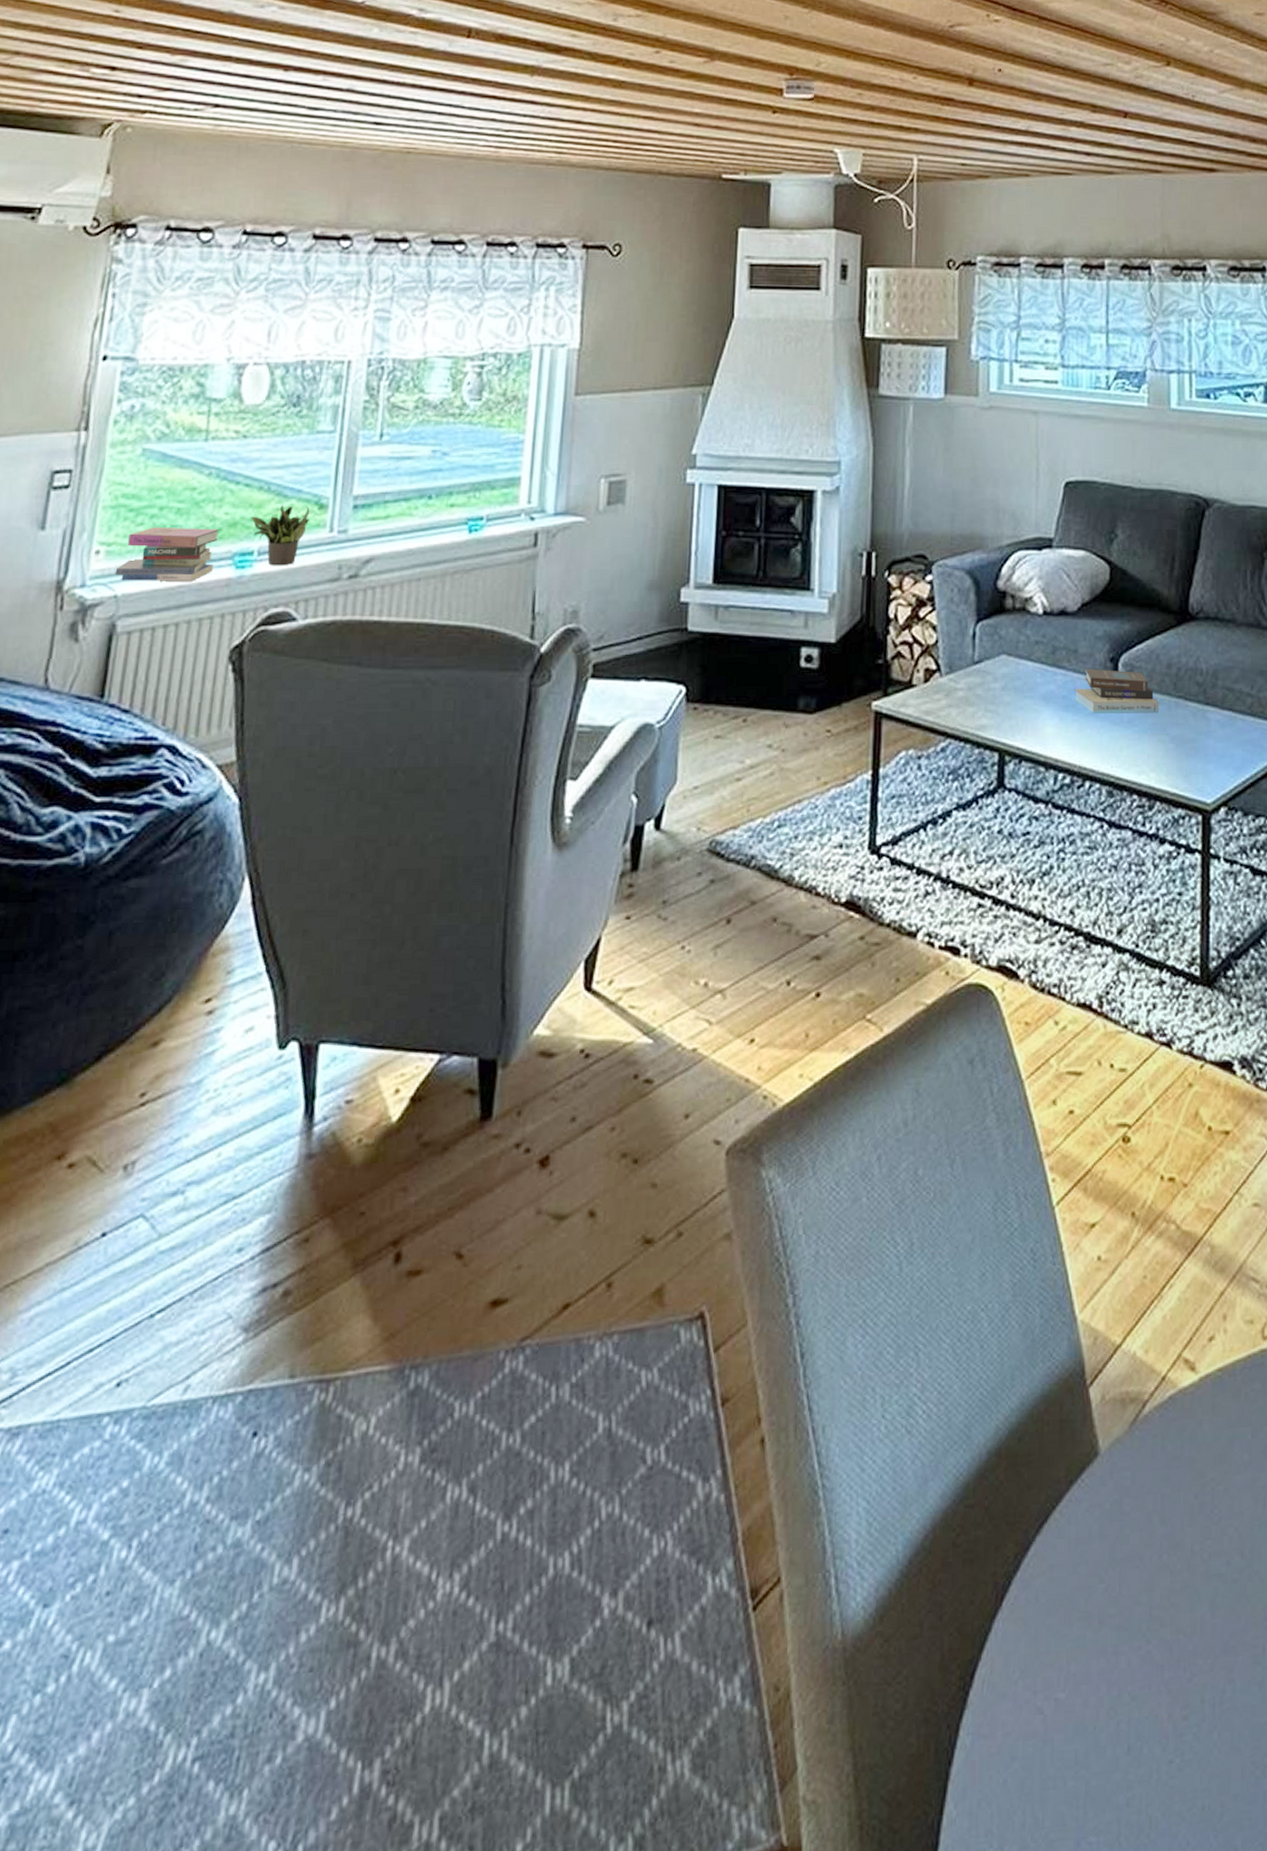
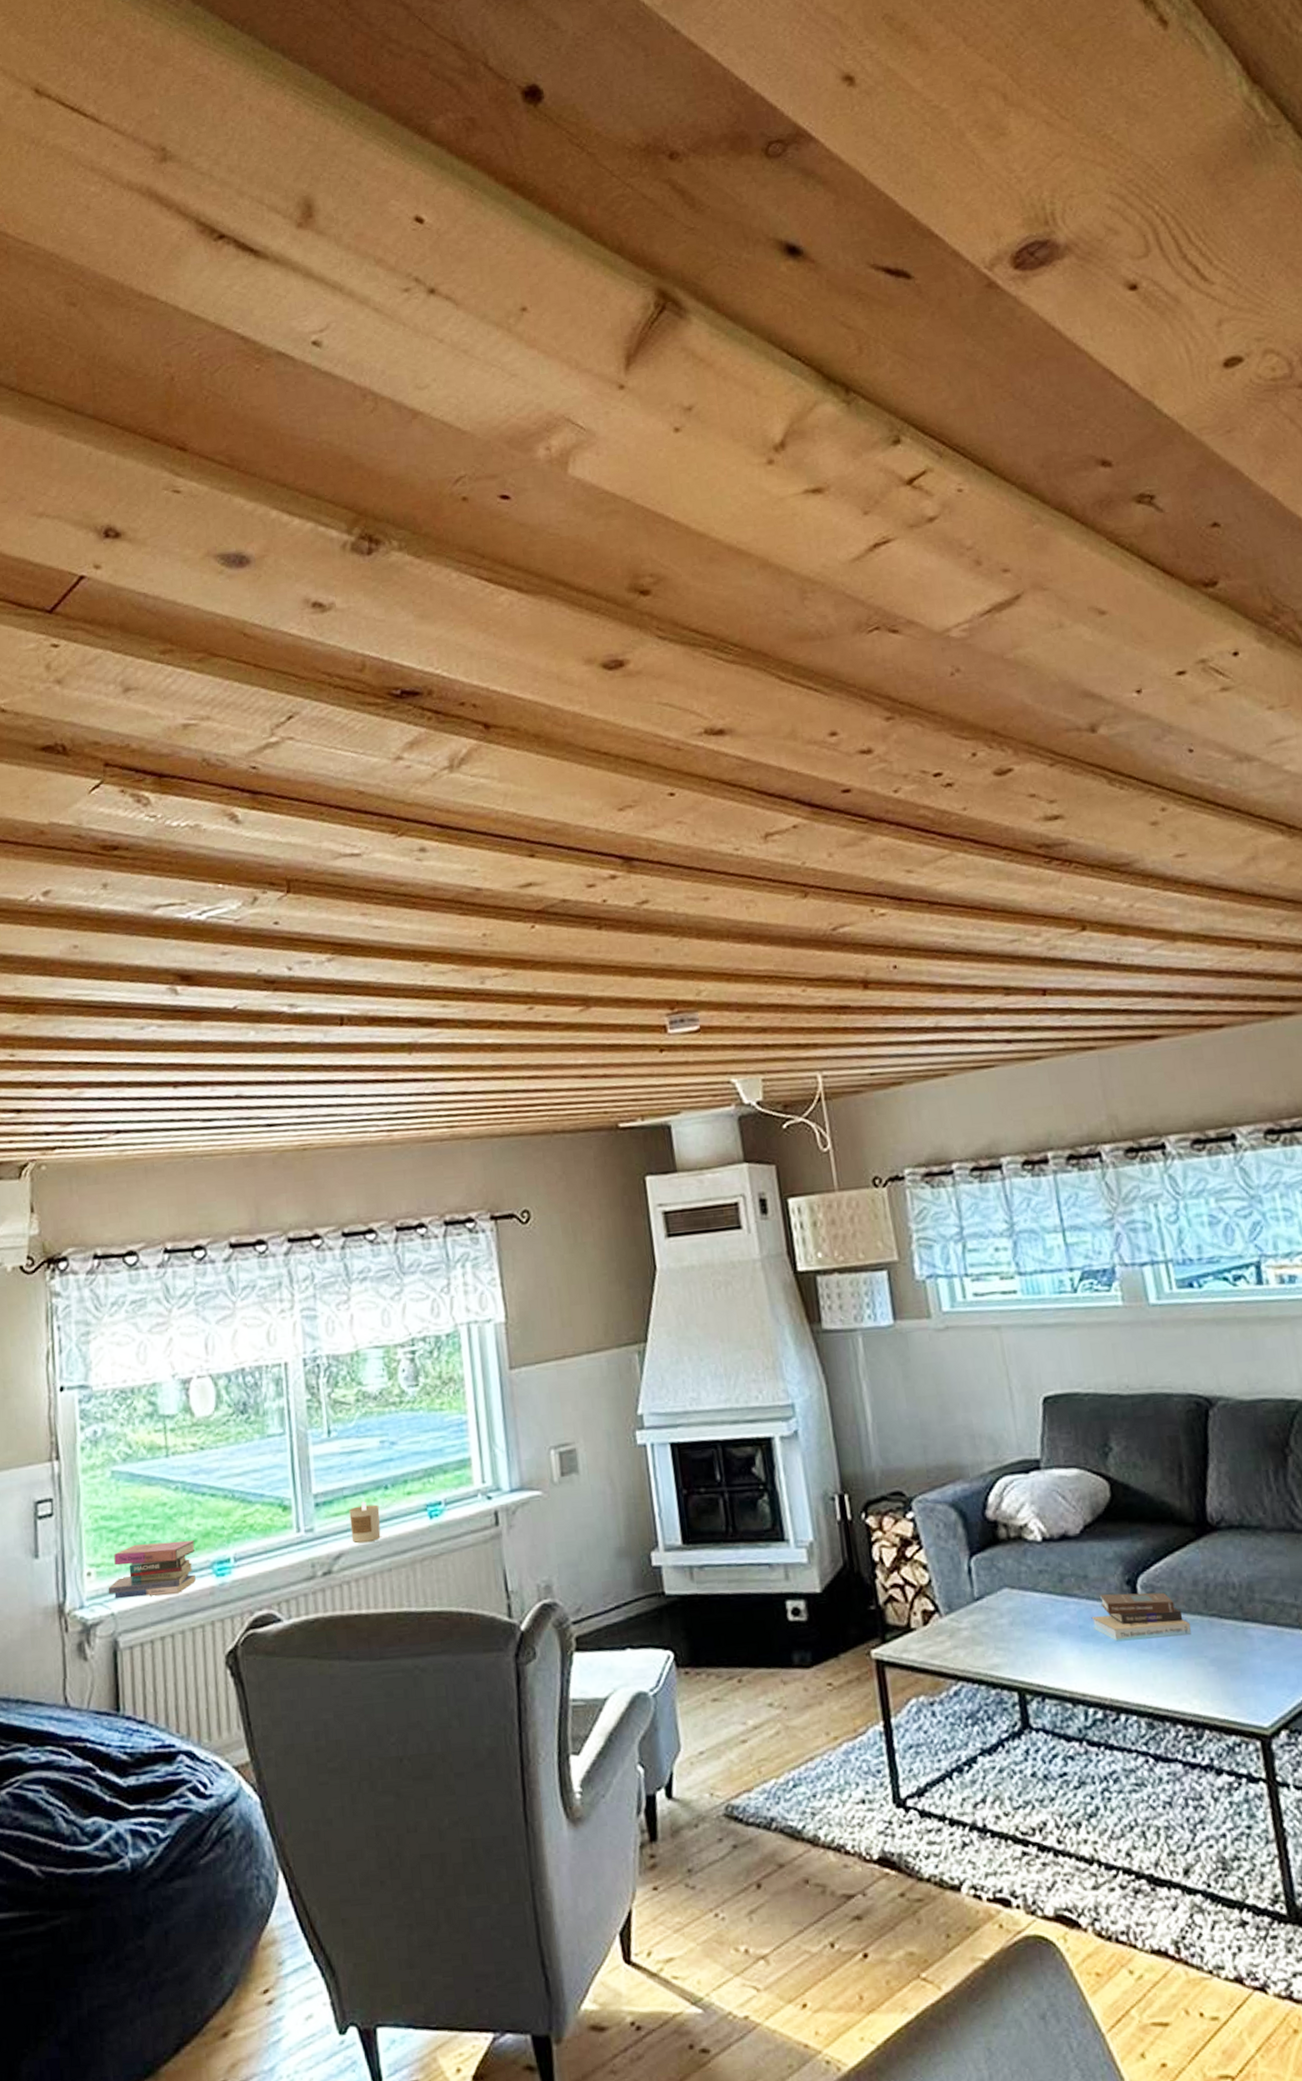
potted plant: present [249,504,311,565] -> none [220,1508,277,1570]
candle: none [385,509,420,549] -> present [349,1501,381,1543]

